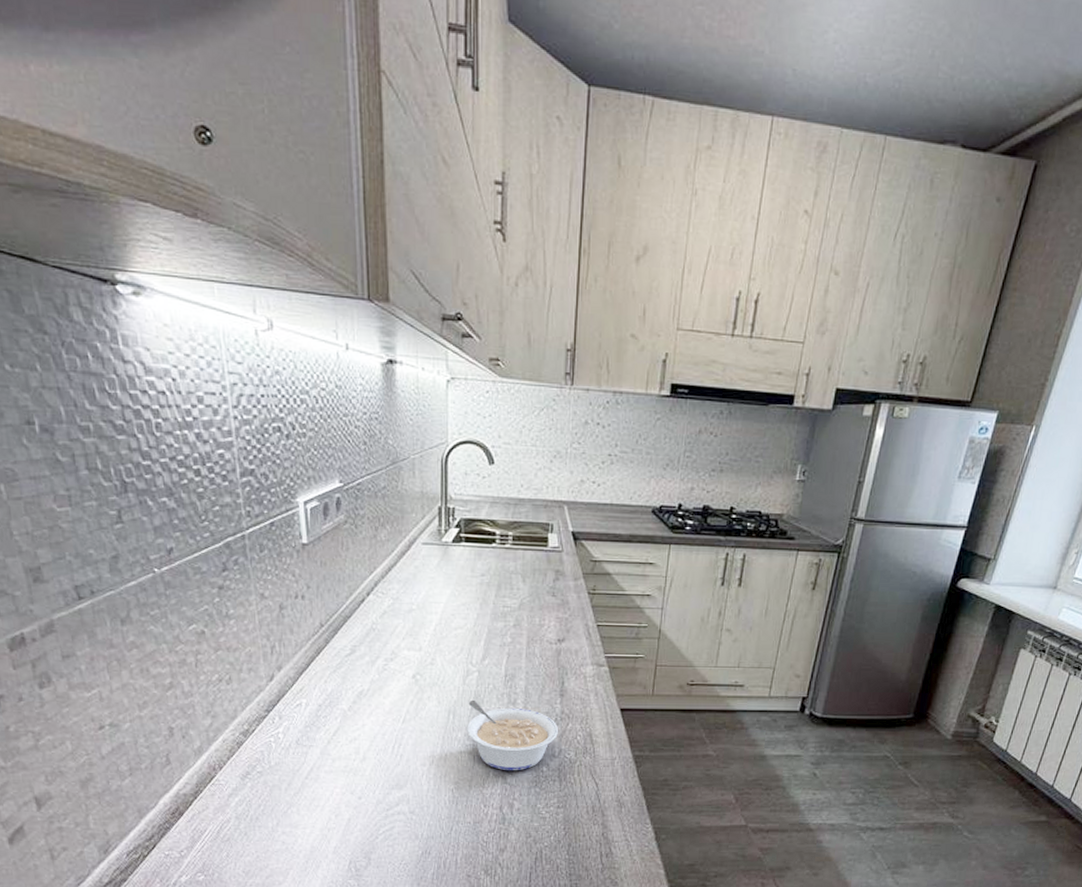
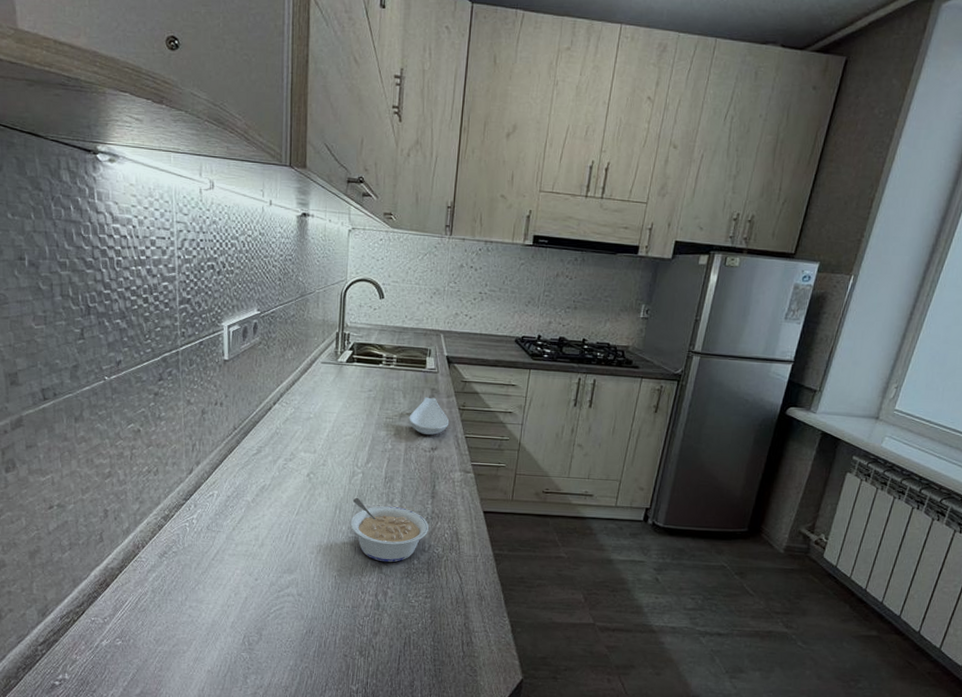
spoon rest: none [530,580,577,624] -> present [409,397,449,435]

